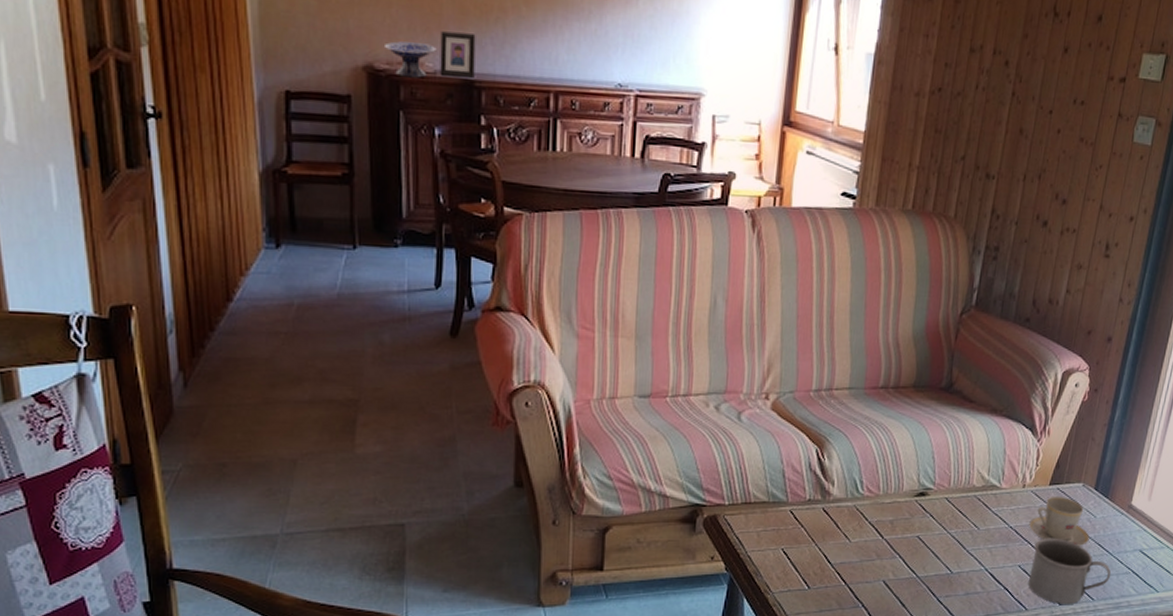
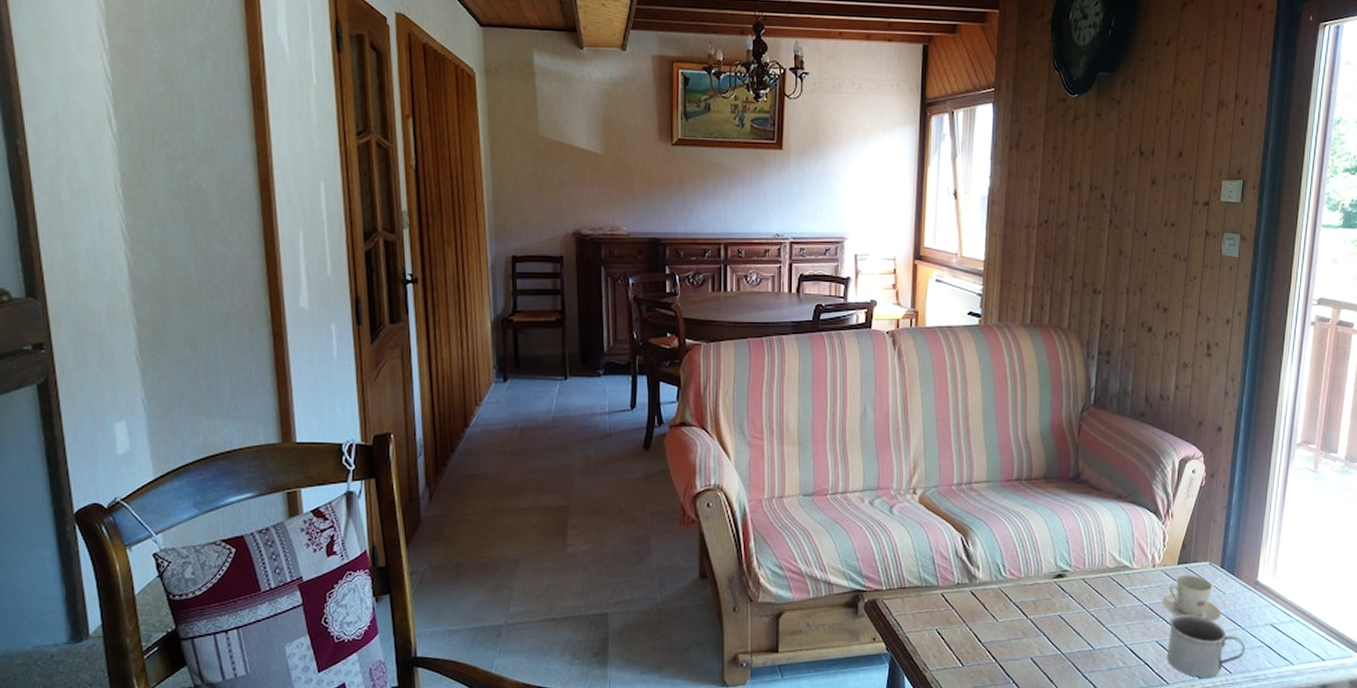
decorative bowl: present [383,41,437,78] -> none [588,212,630,240]
picture frame: present [440,31,476,78] -> none [632,202,661,238]

